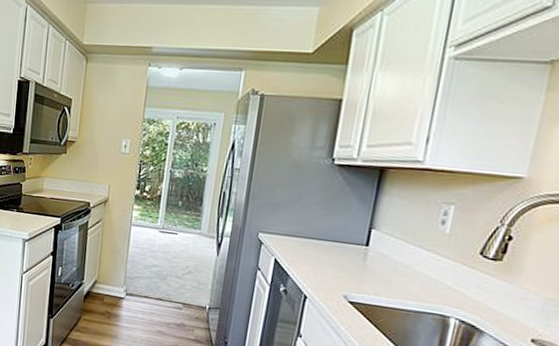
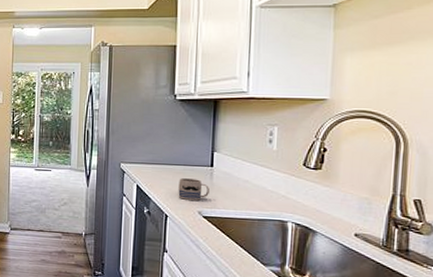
mug: none [322,256,361,283] -> present [178,178,209,201]

